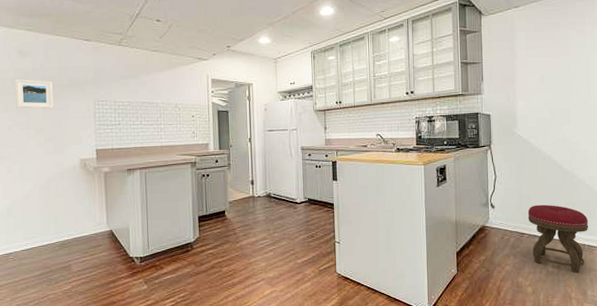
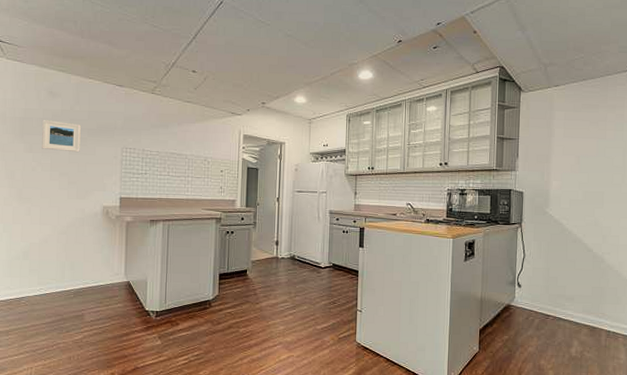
stool: present [527,204,589,273] -> none [554,287,615,359]

